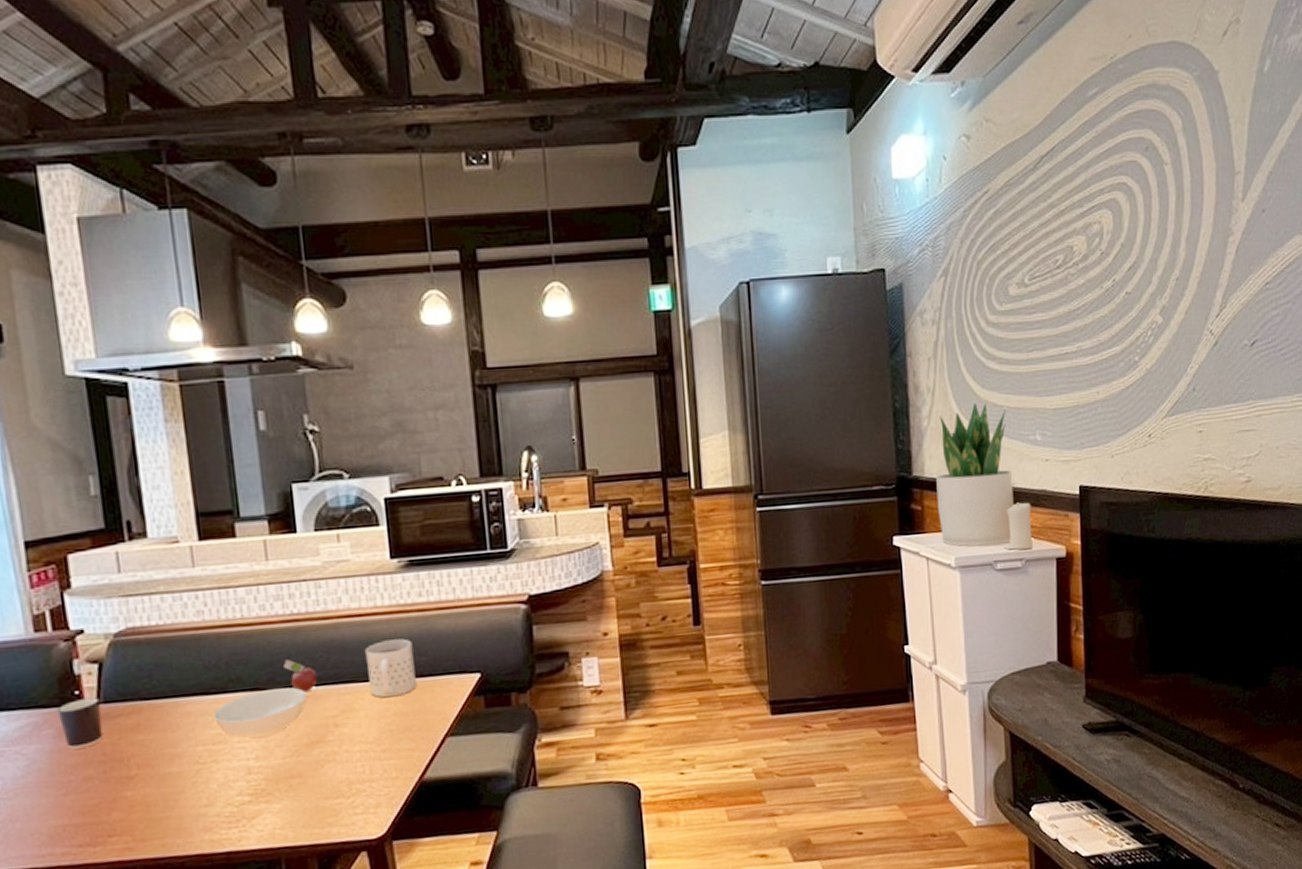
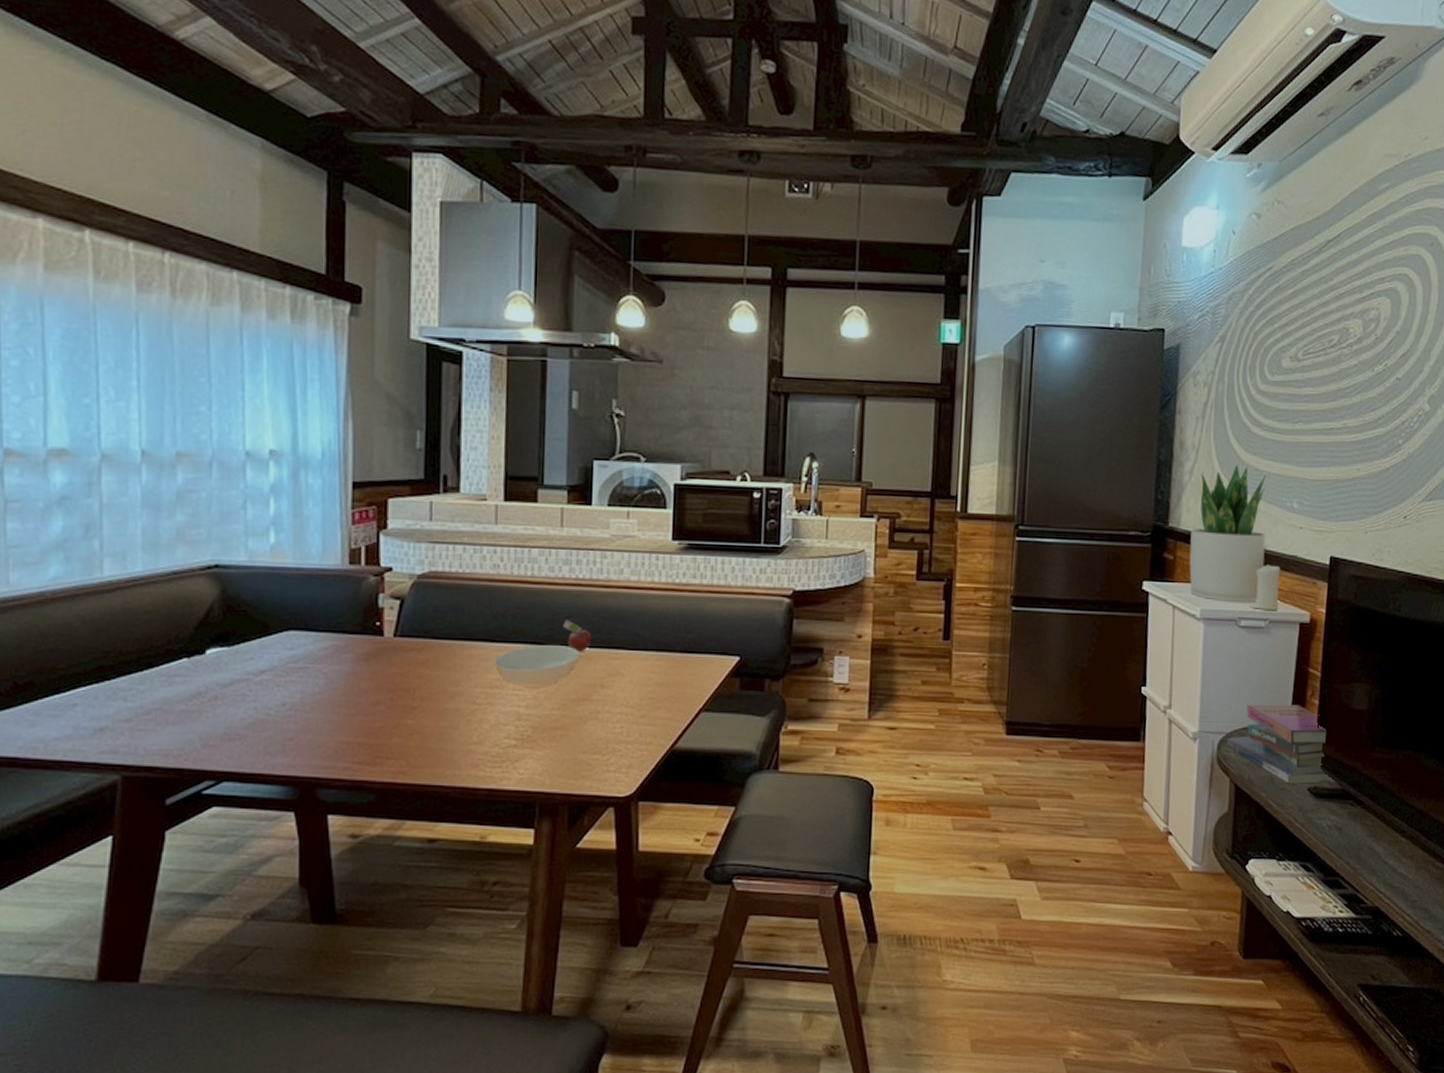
mug: present [56,697,103,750] -> none [358,630,397,676]
mug: present [364,638,416,698] -> none [637,614,681,668]
books: none [996,642,1111,724] -> present [1226,704,1337,784]

